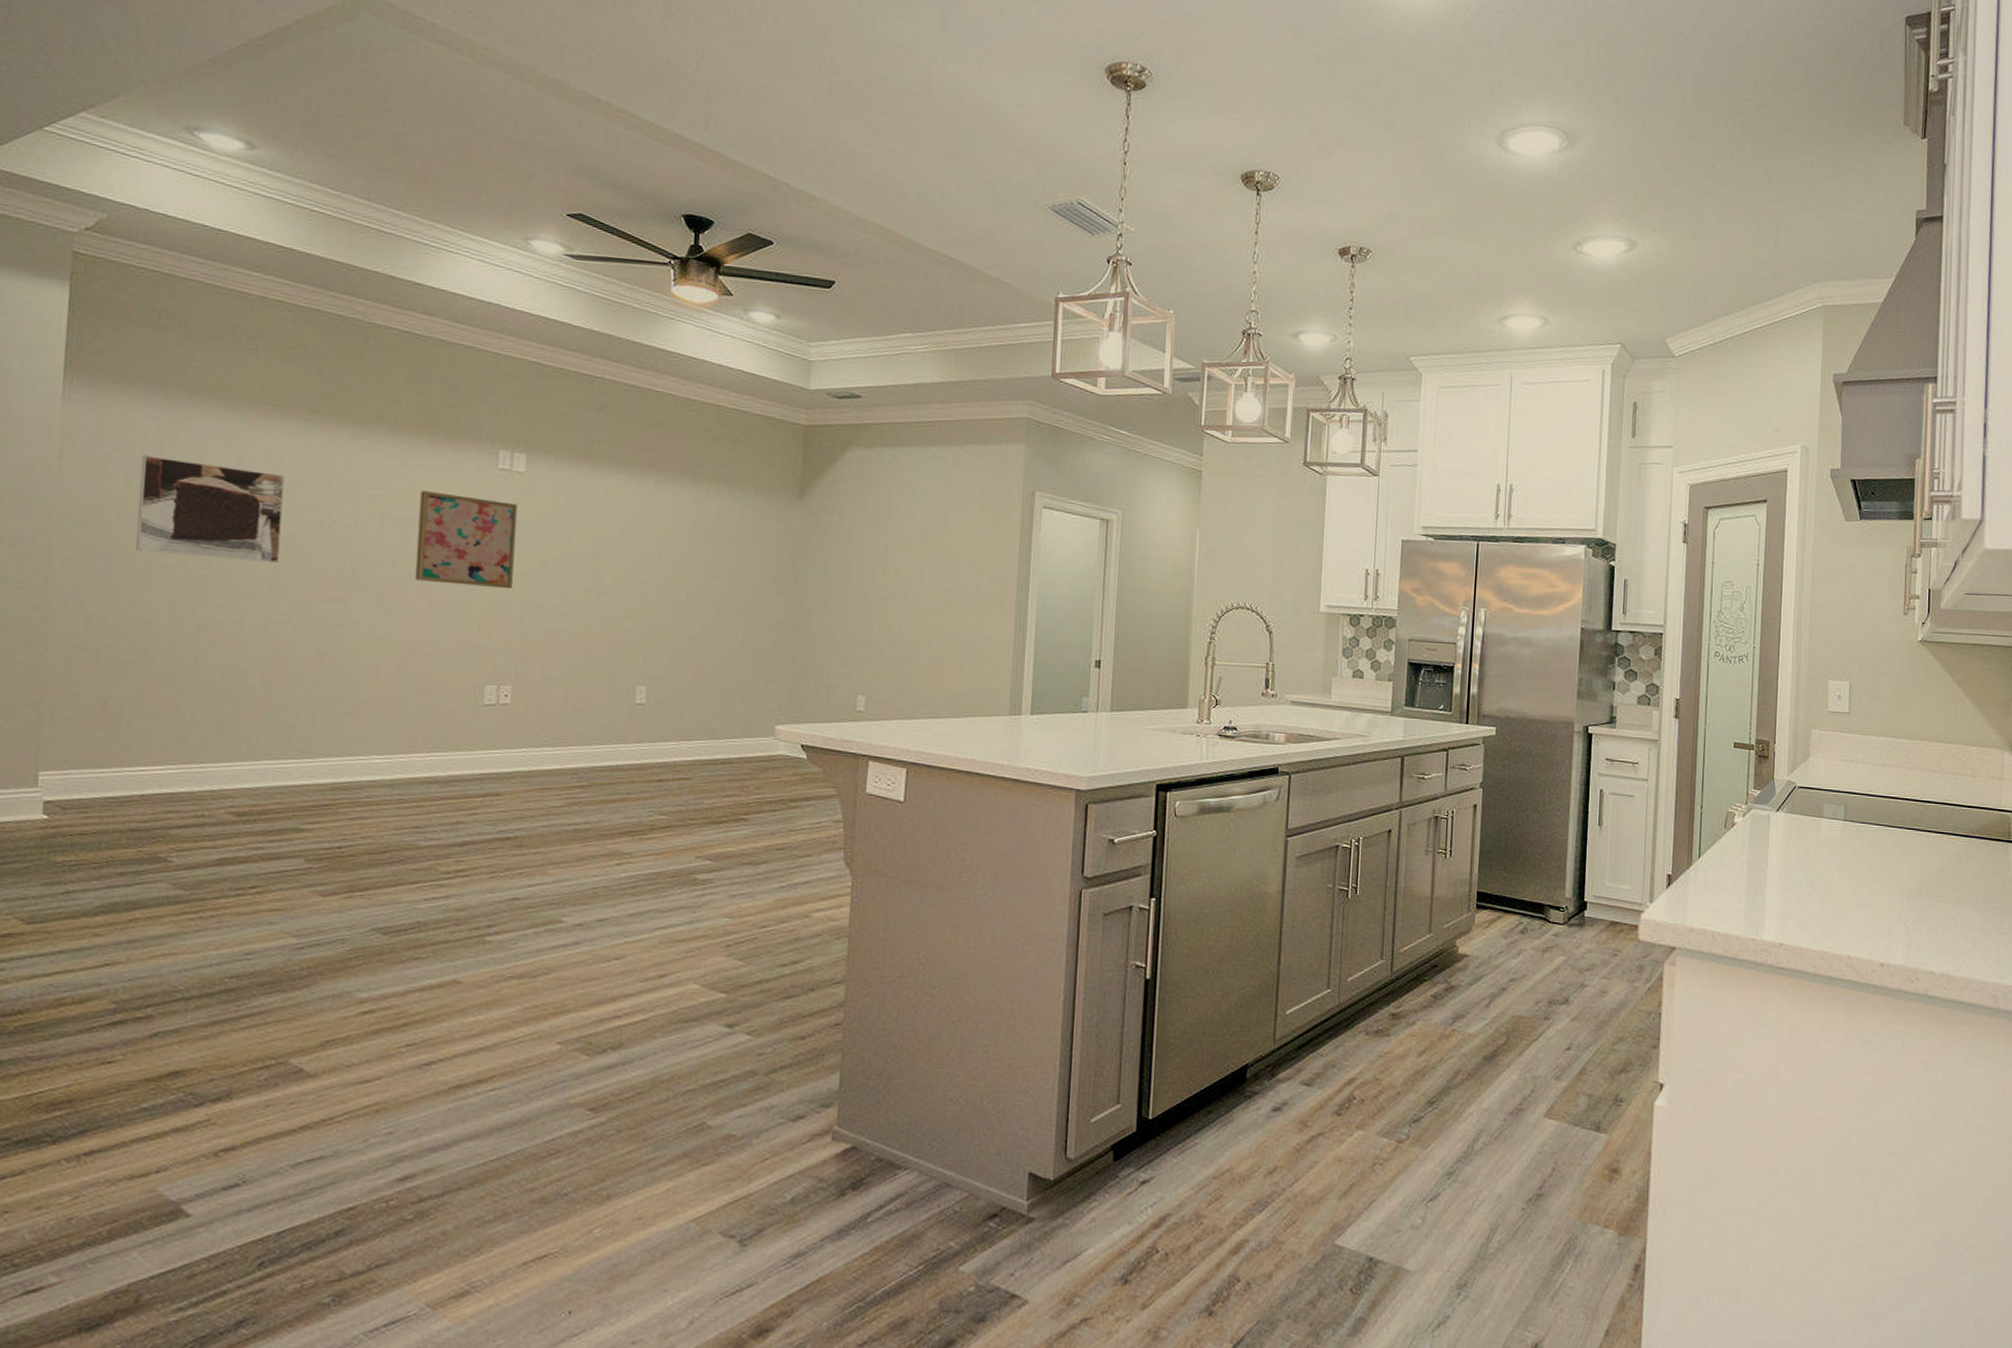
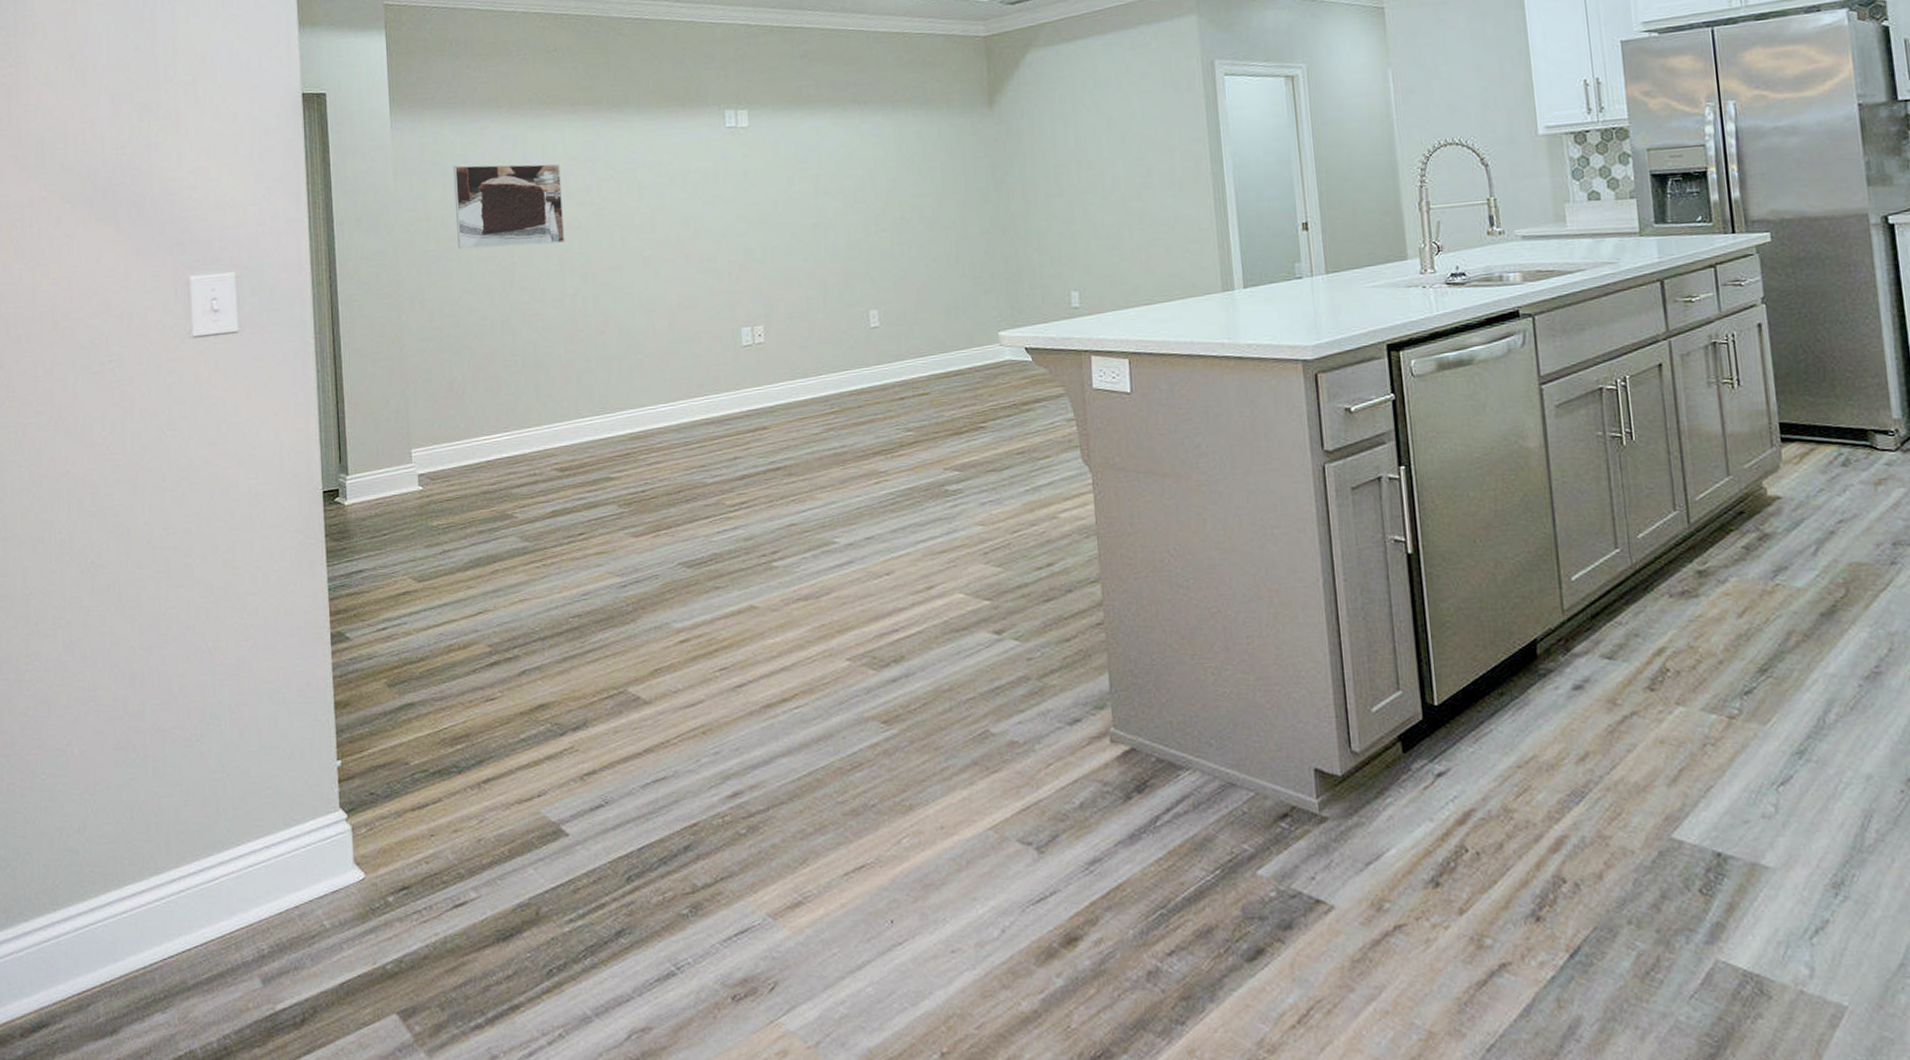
wall art: present [414,491,518,589] -> none [666,156,752,241]

